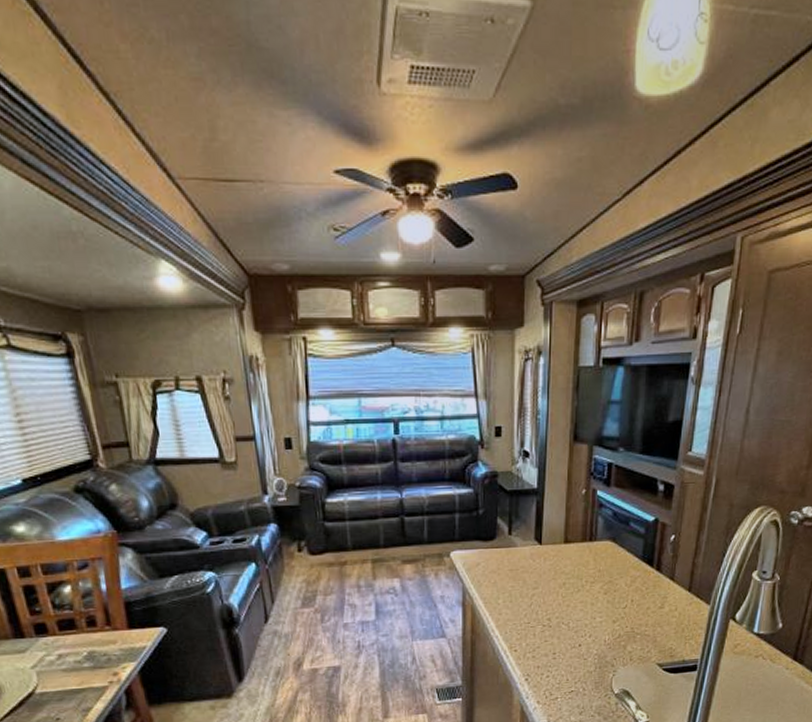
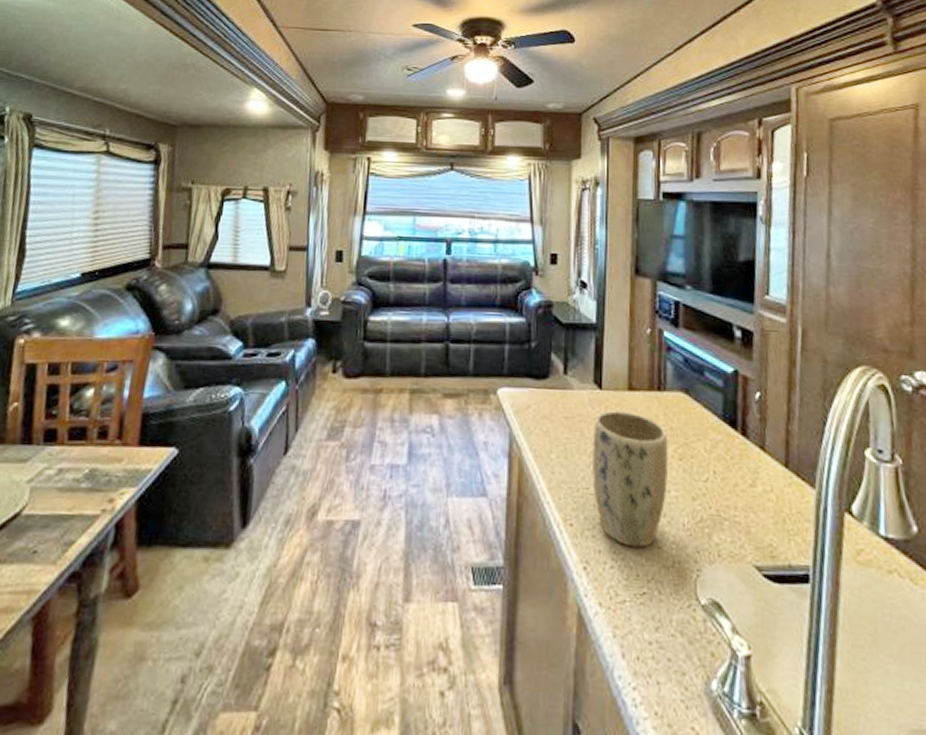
plant pot: none [533,560,596,661] -> present [592,411,669,548]

